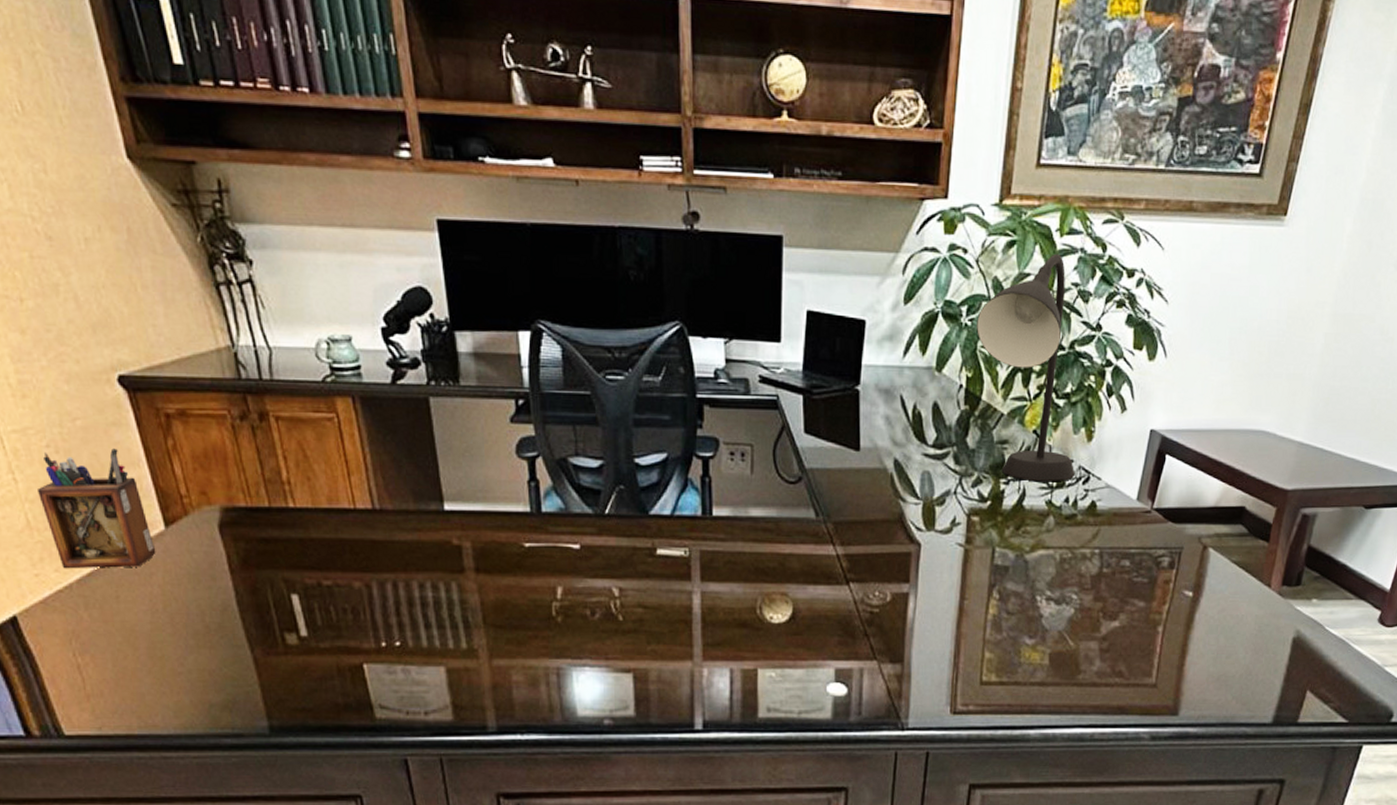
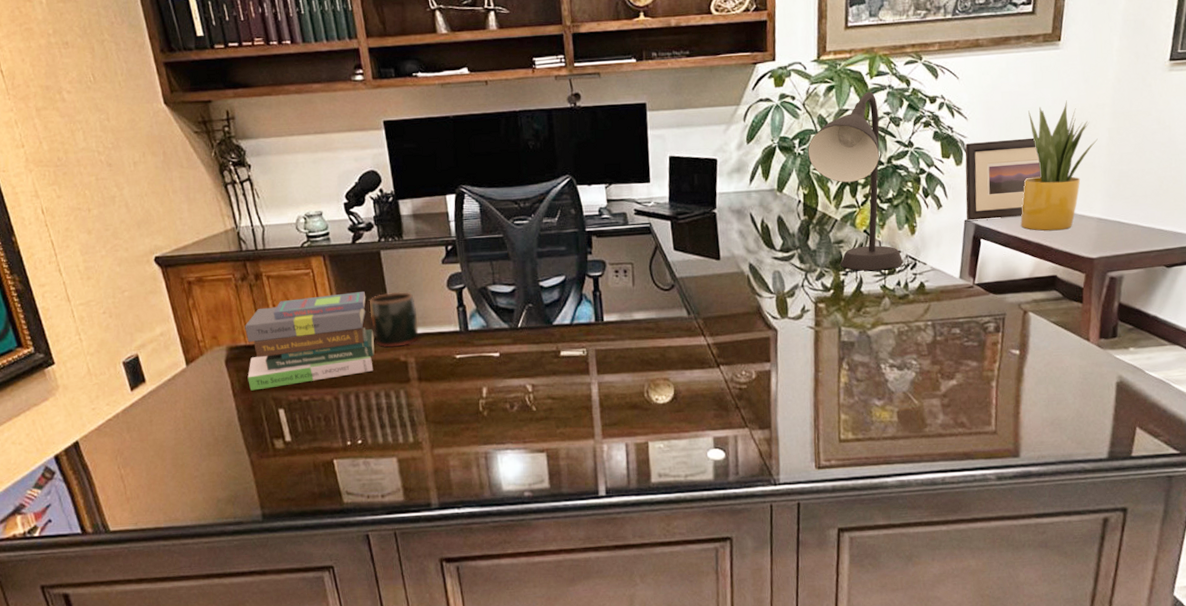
desk organizer: present [38,448,156,569] -> none [96,310,180,403]
books: none [245,449,419,568] -> present [245,291,375,391]
mug: none [412,453,478,526] -> present [369,291,419,347]
picture frame: none [1152,334,1244,432] -> present [965,137,1041,221]
planter: none [1213,292,1312,453] -> present [1020,100,1098,231]

